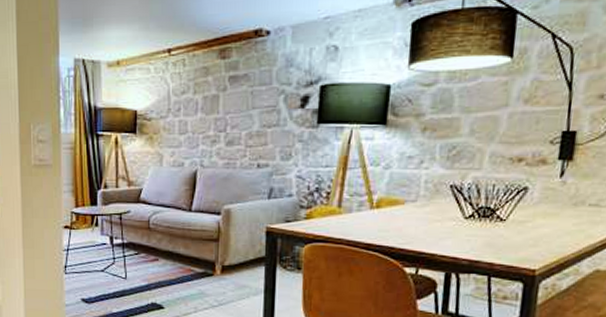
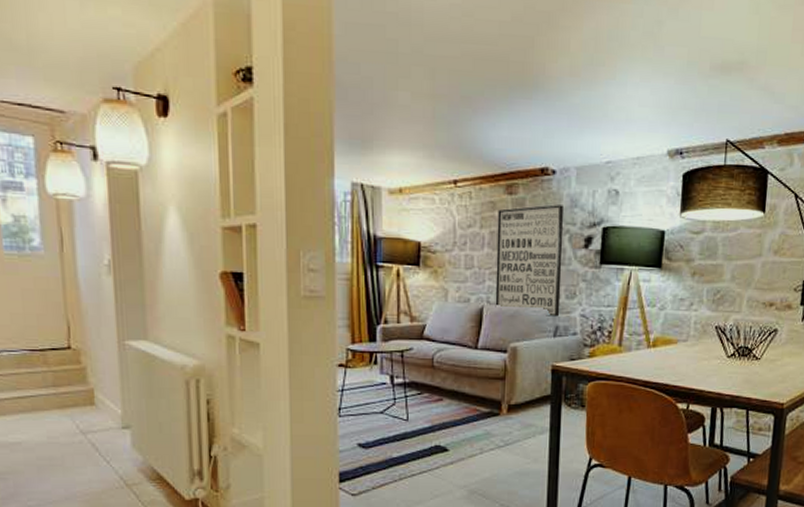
wall art: none [208,65,278,178] -> present [495,204,564,317]

